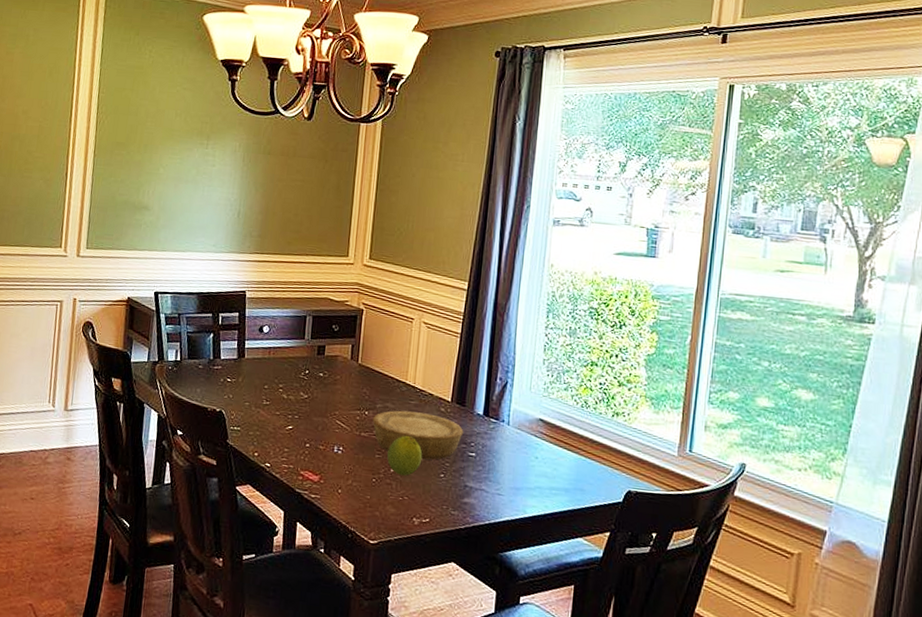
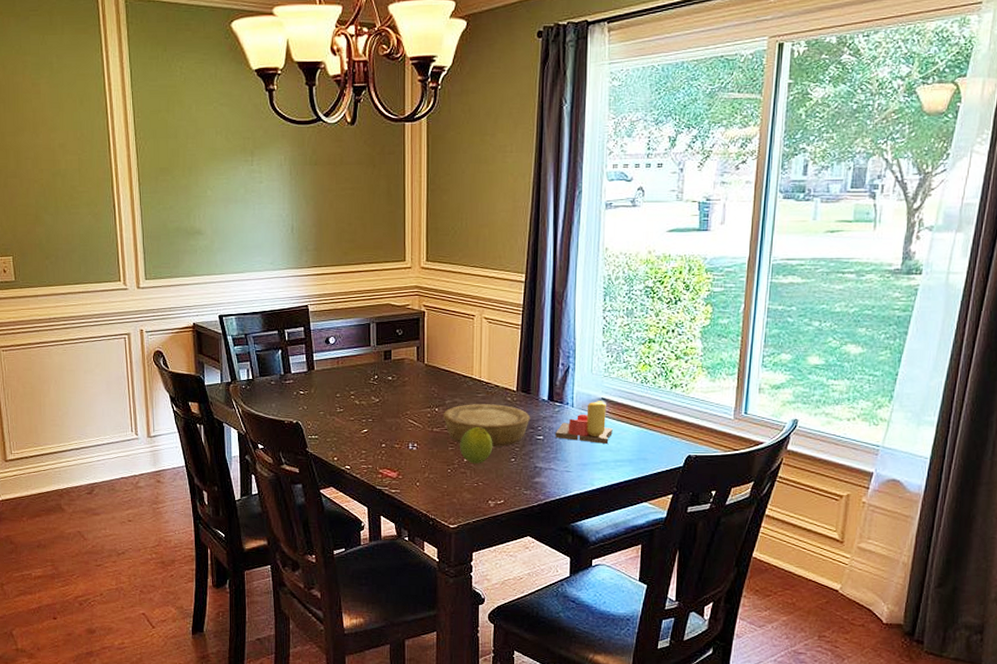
candle: none [489,421,550,470] -> present [556,401,613,445]

